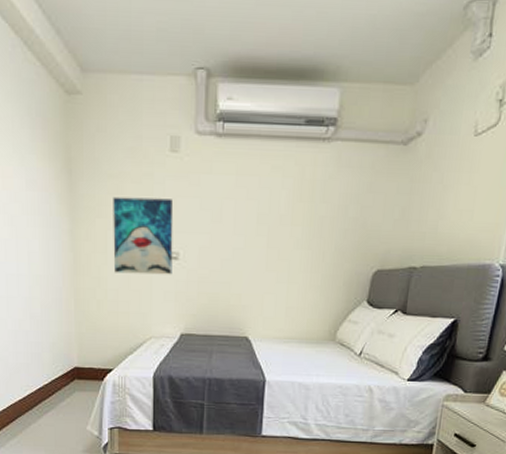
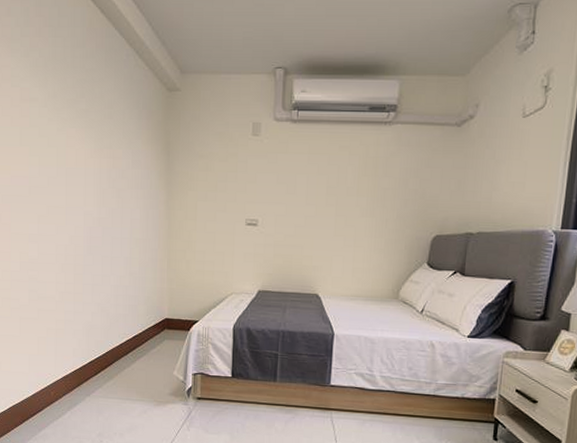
wall art: present [113,196,174,275] -> none [202,173,254,239]

